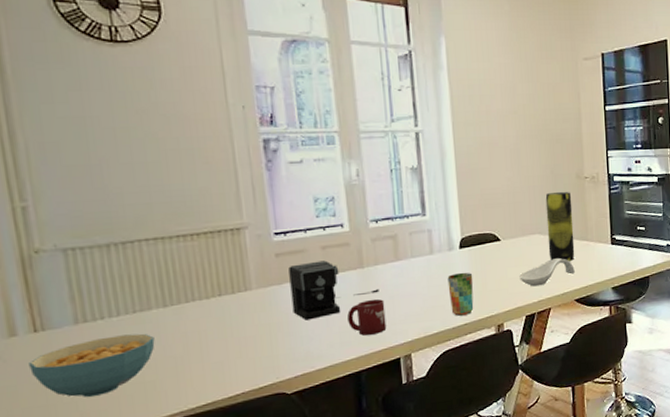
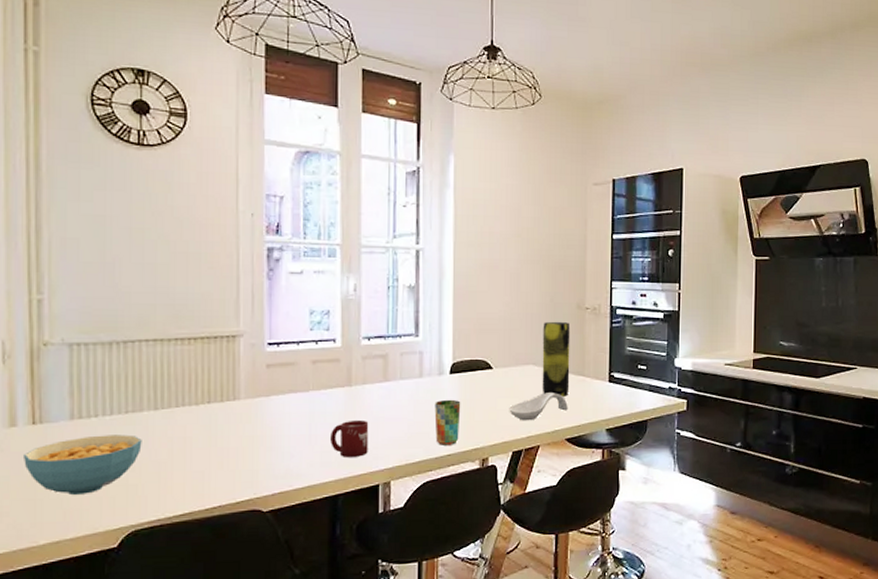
coffee maker: present [289,260,379,320] -> none [277,375,365,436]

